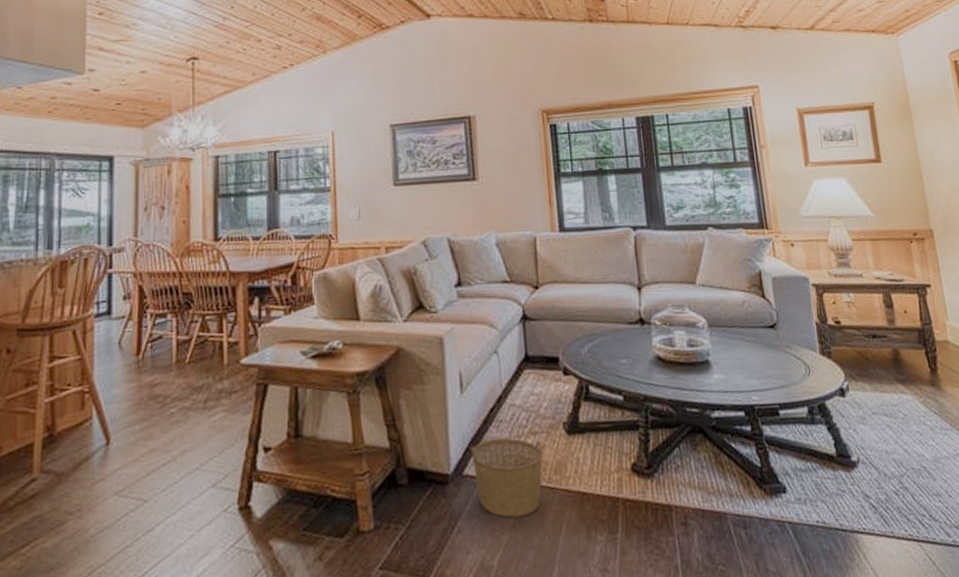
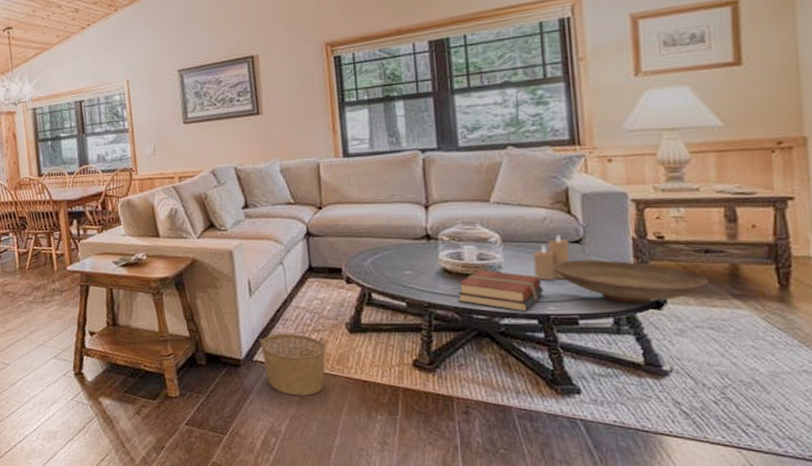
books: none [671,356,748,403] -> present [458,269,544,312]
candle: none [736,320,768,368] -> present [533,235,570,281]
decorative bowl: none [754,345,879,392] -> present [553,259,710,304]

